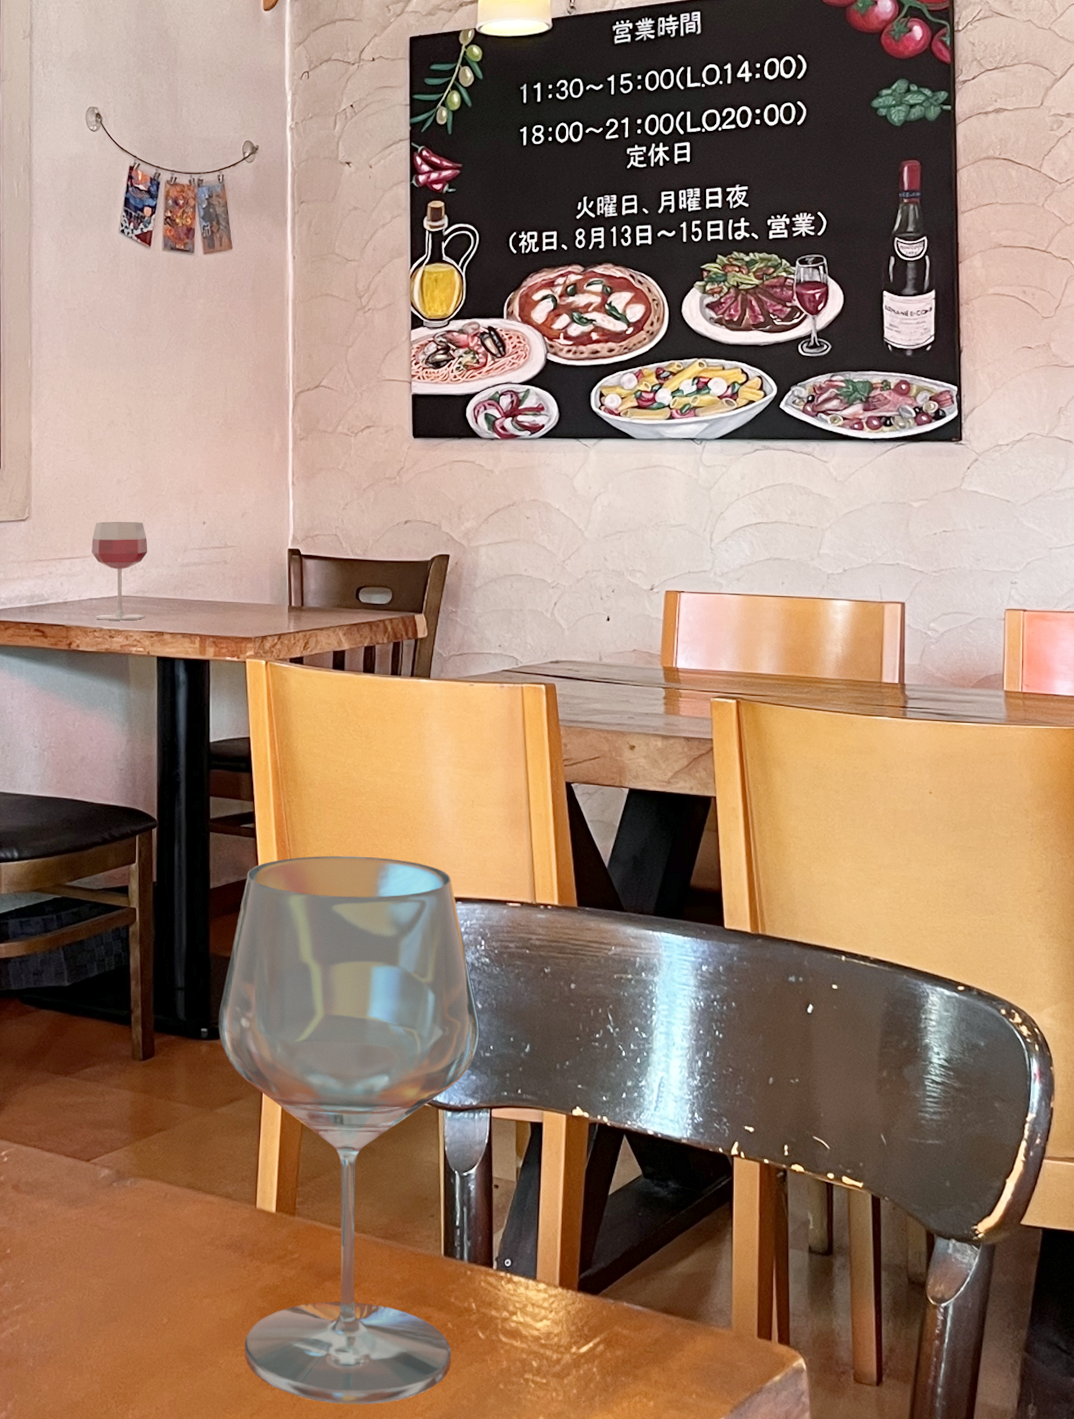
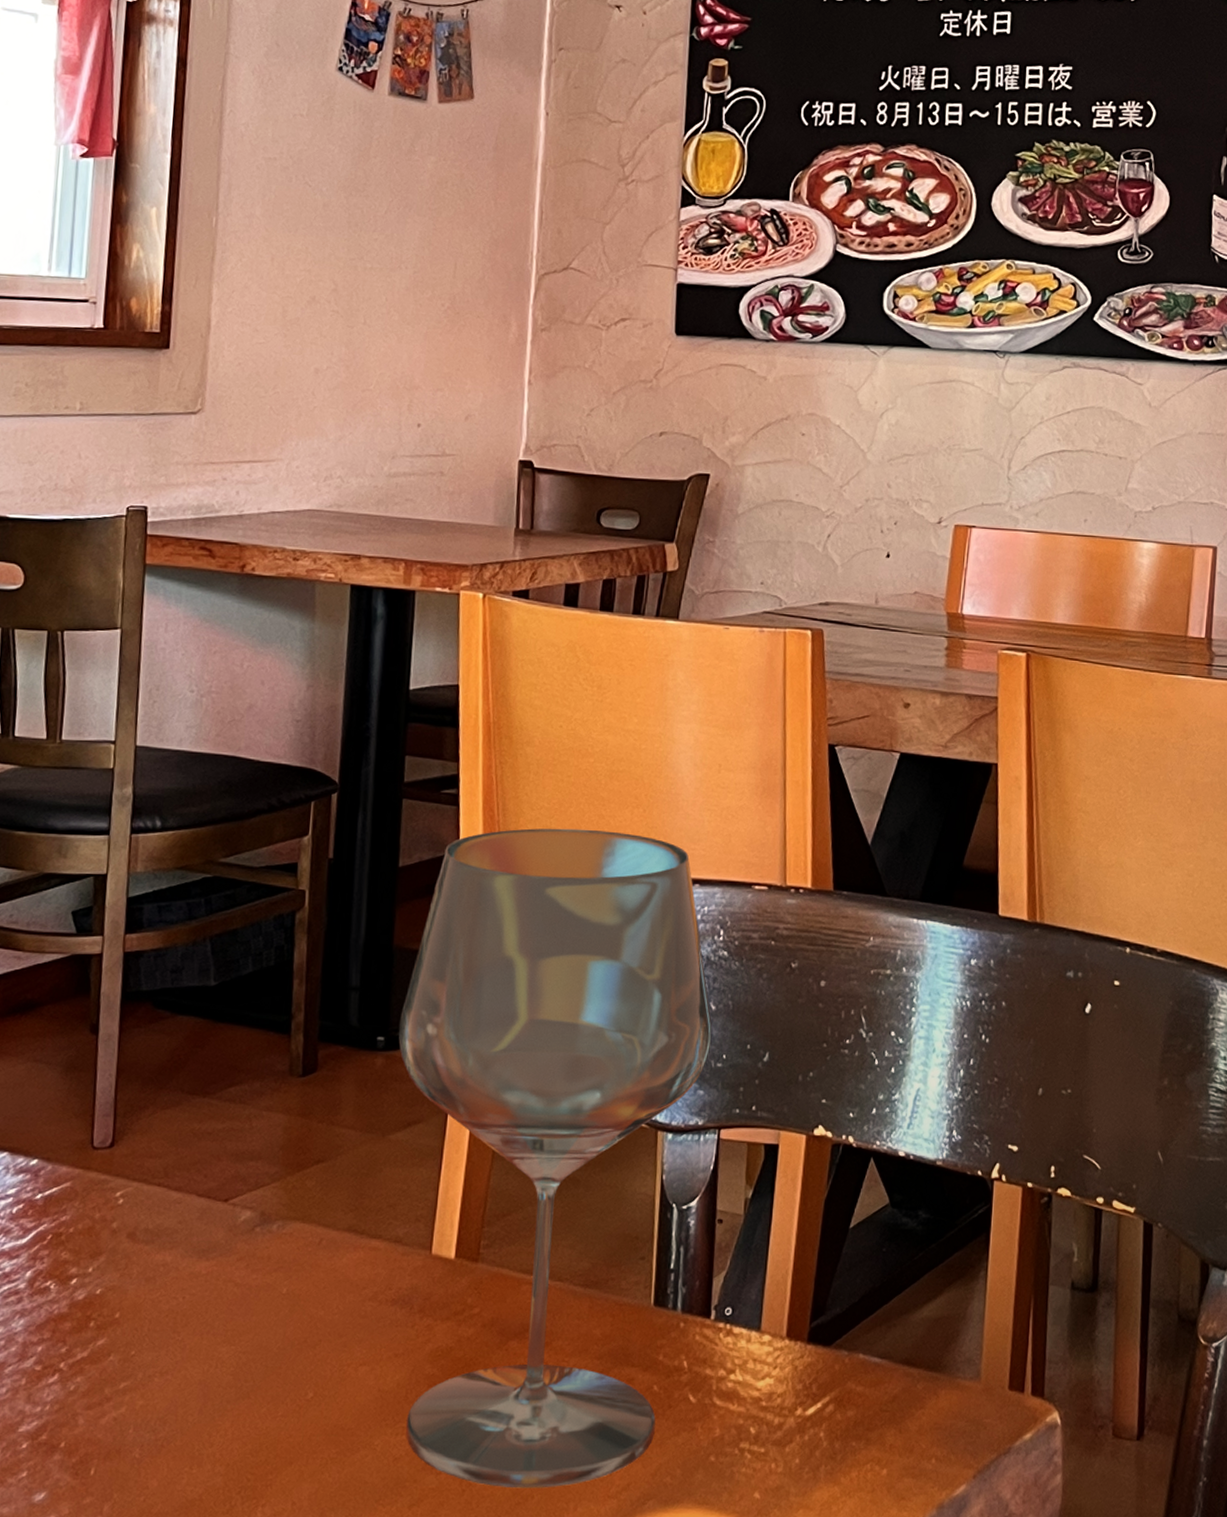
wineglass: present [91,521,148,621] -> none [276,419,348,540]

